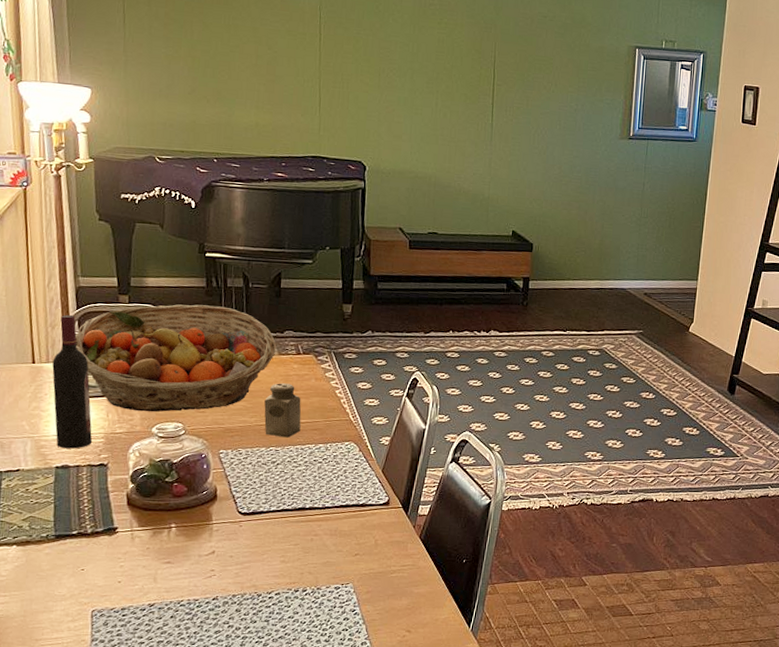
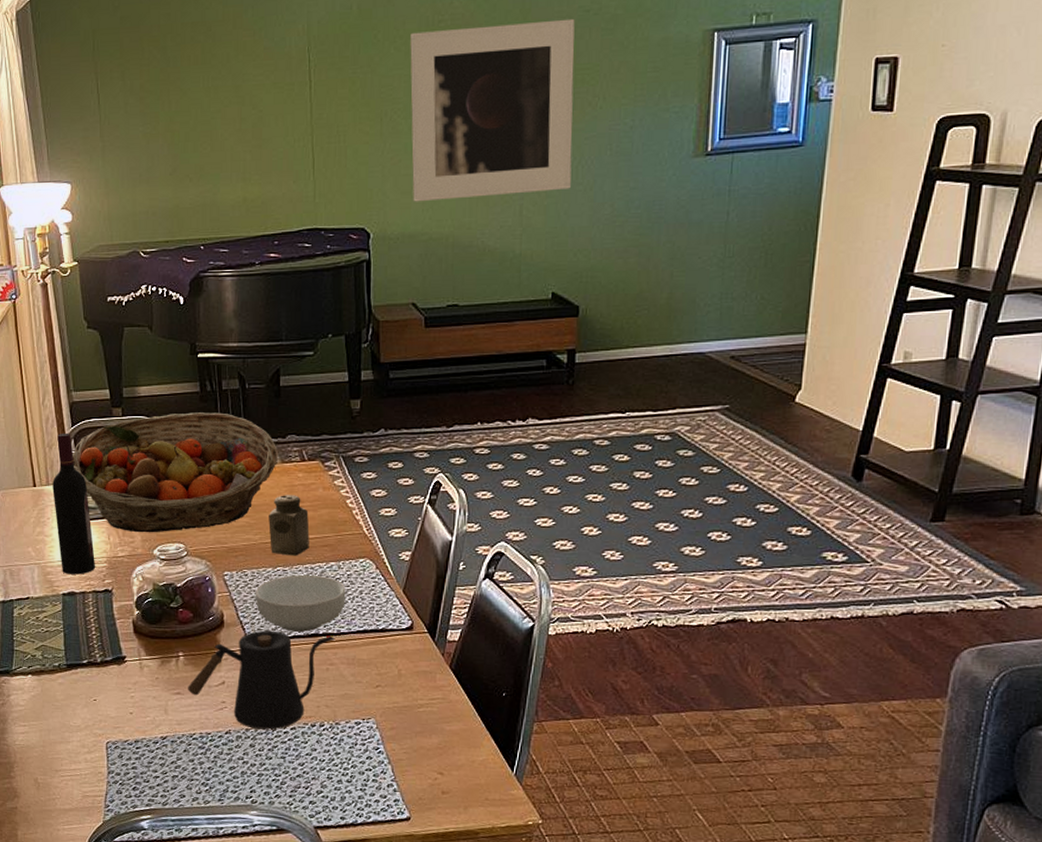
kettle: none [178,504,321,595] -> present [188,630,336,730]
cereal bowl: none [248,455,332,506] -> present [255,575,346,632]
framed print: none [403,9,535,151] -> present [410,18,575,202]

